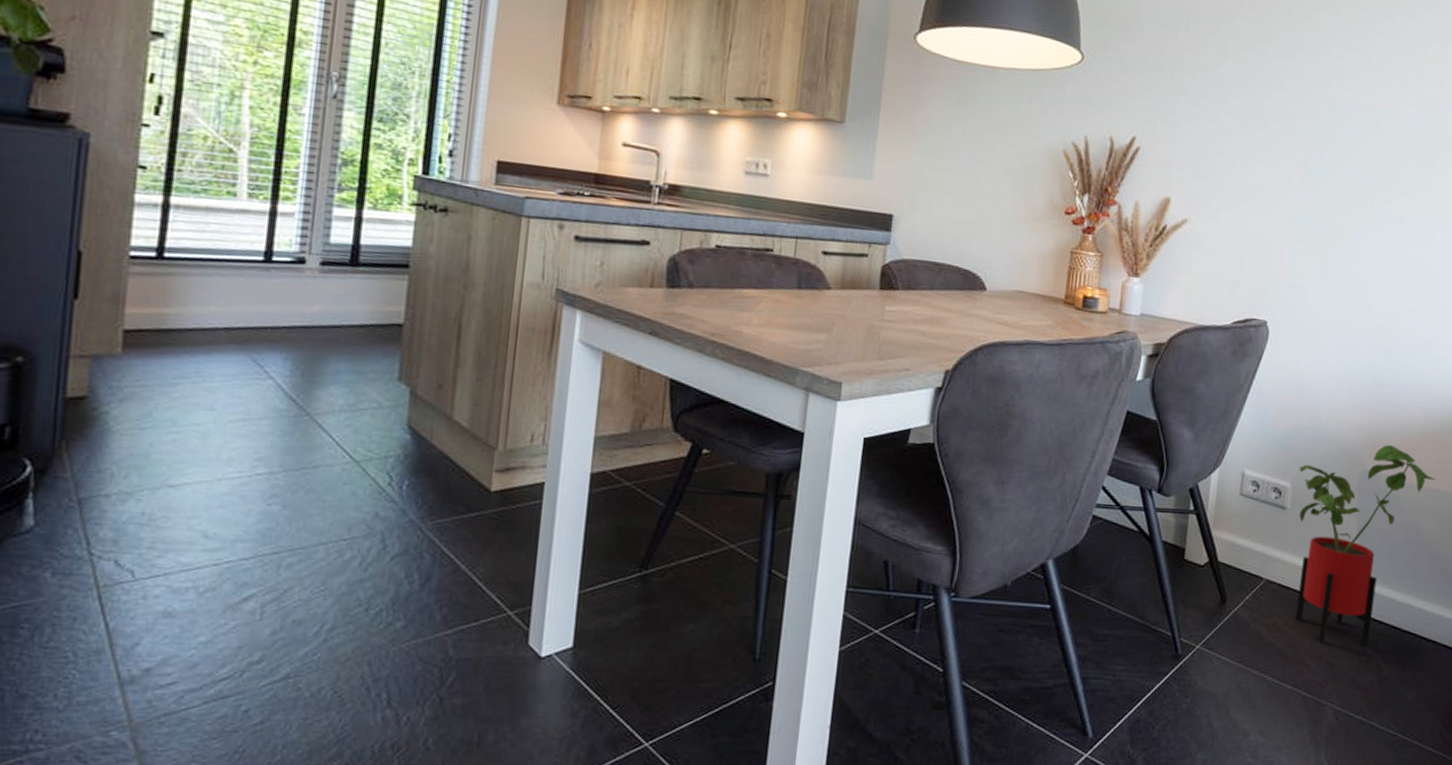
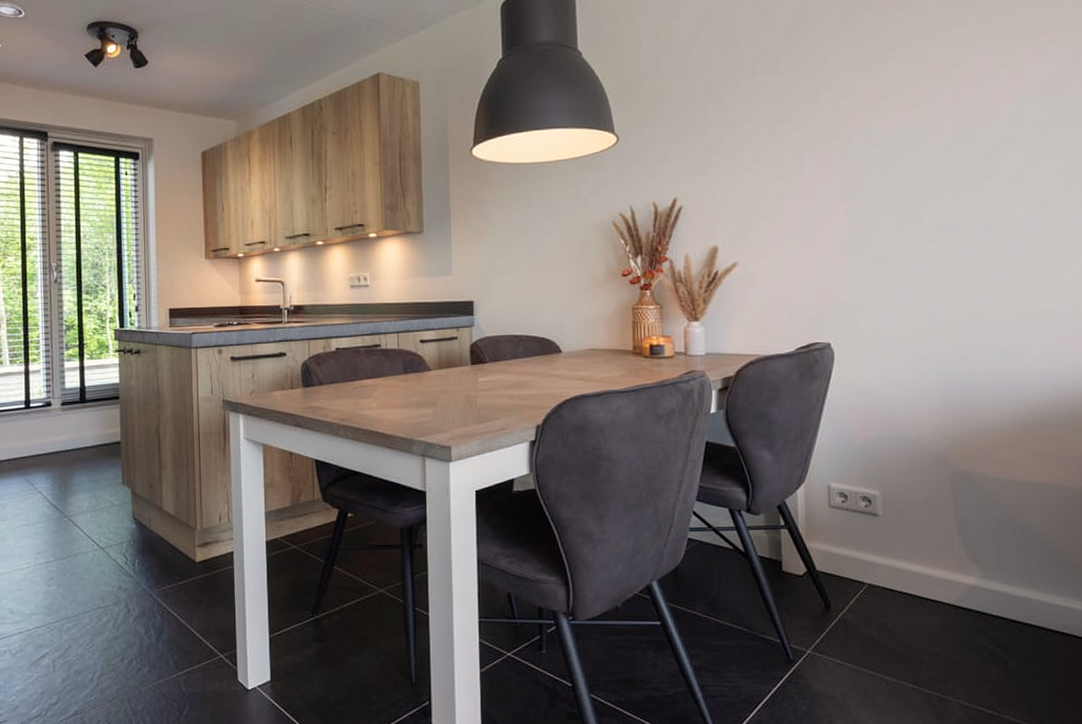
house plant: present [1295,445,1436,645] -> none [886,444,1036,640]

